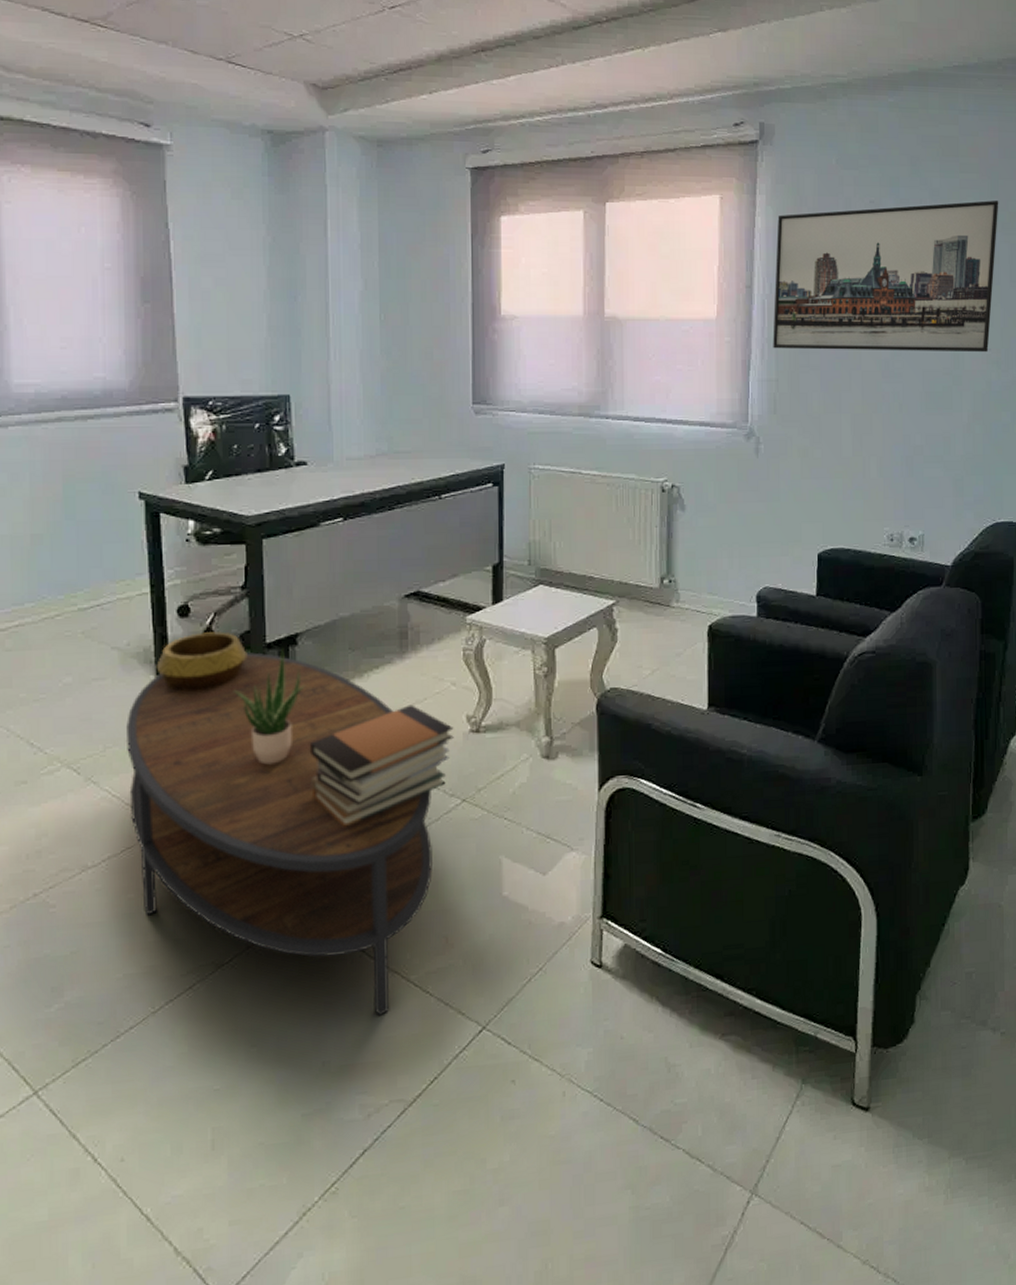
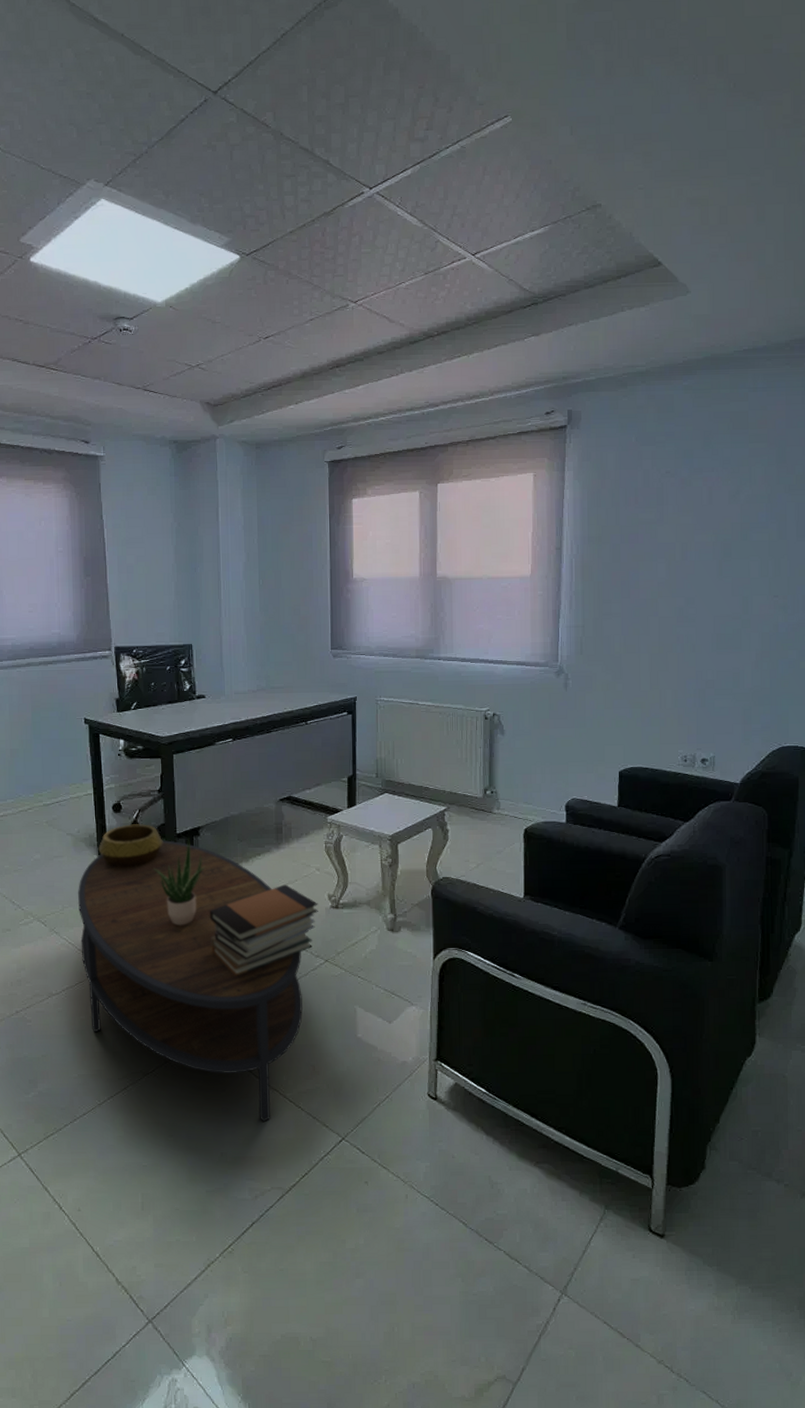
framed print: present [773,200,999,353] -> none [579,466,786,600]

